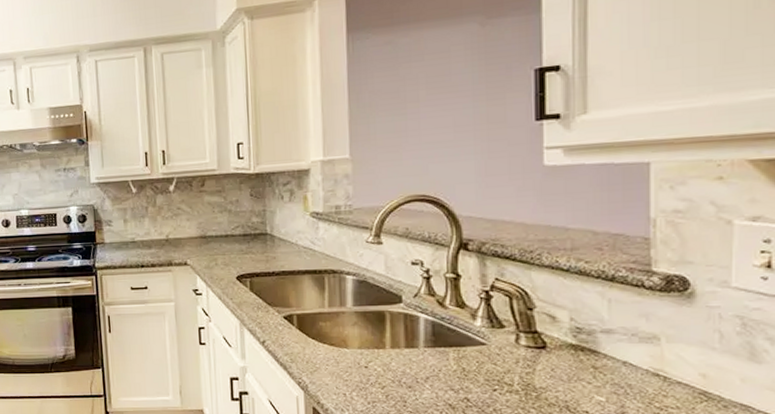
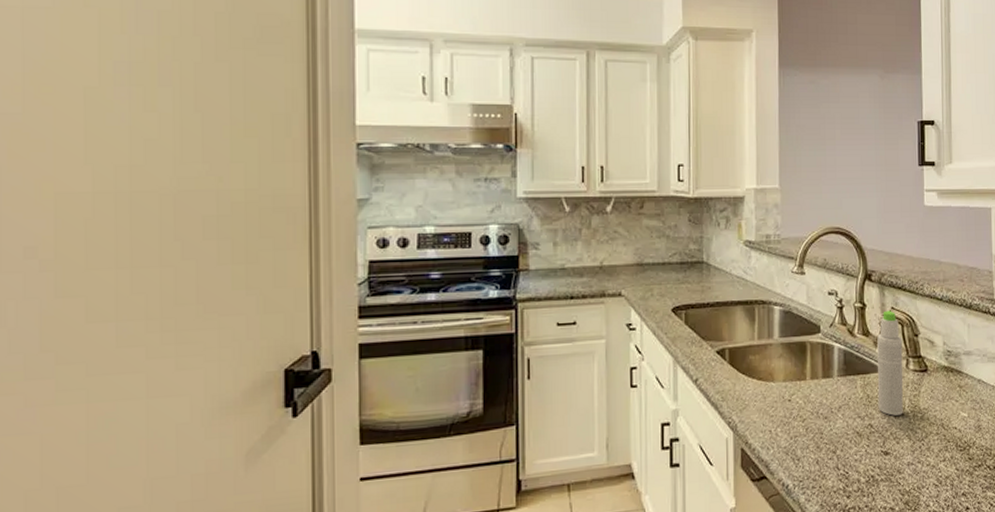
bottle: none [475,281,512,392] -> present [877,310,904,416]

